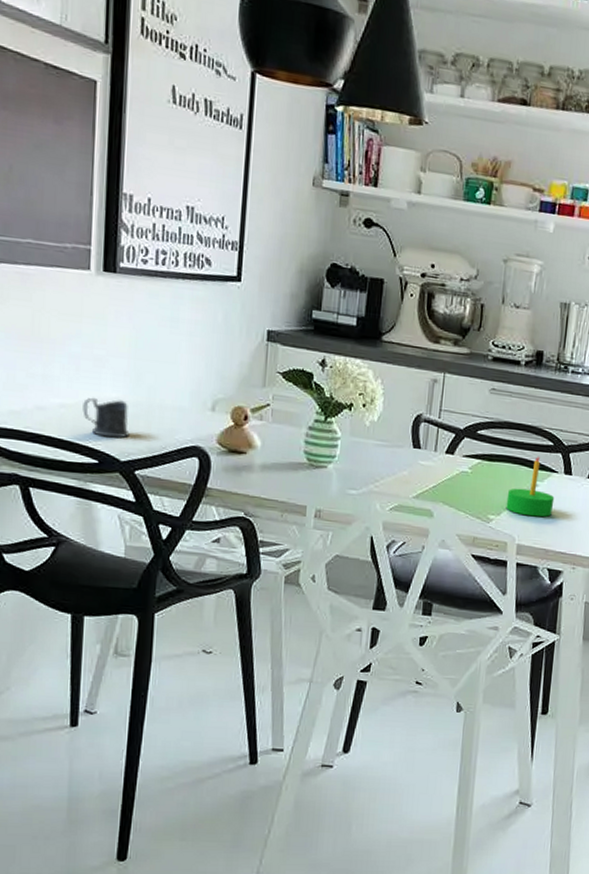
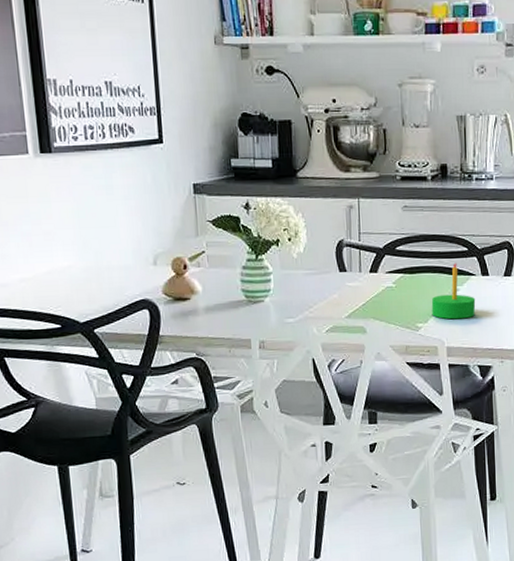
mug: present [83,397,130,438] -> none [40,267,85,303]

